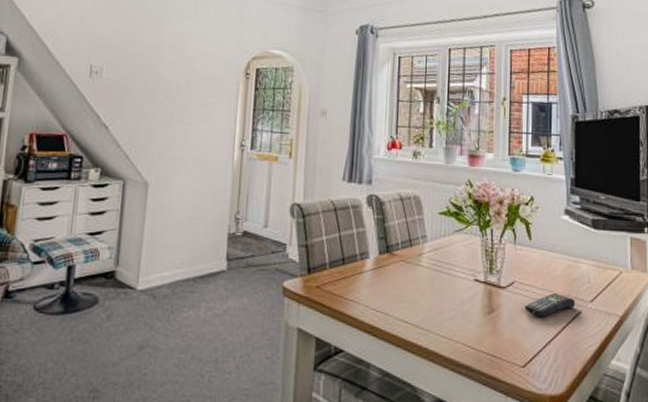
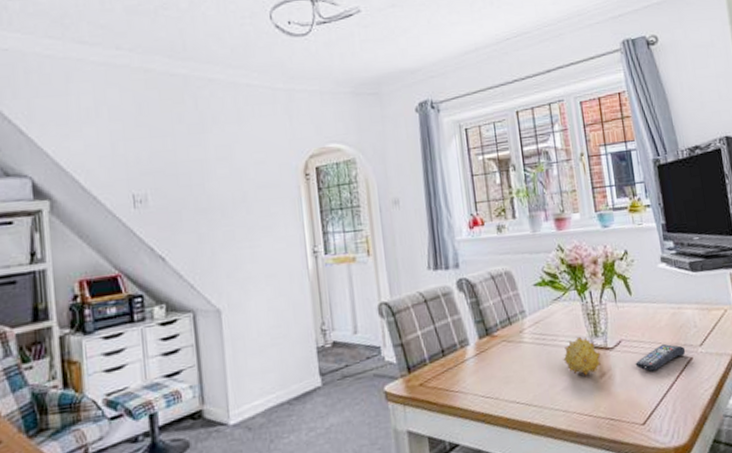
fruit: none [456,270,492,309] -> present [563,336,602,376]

